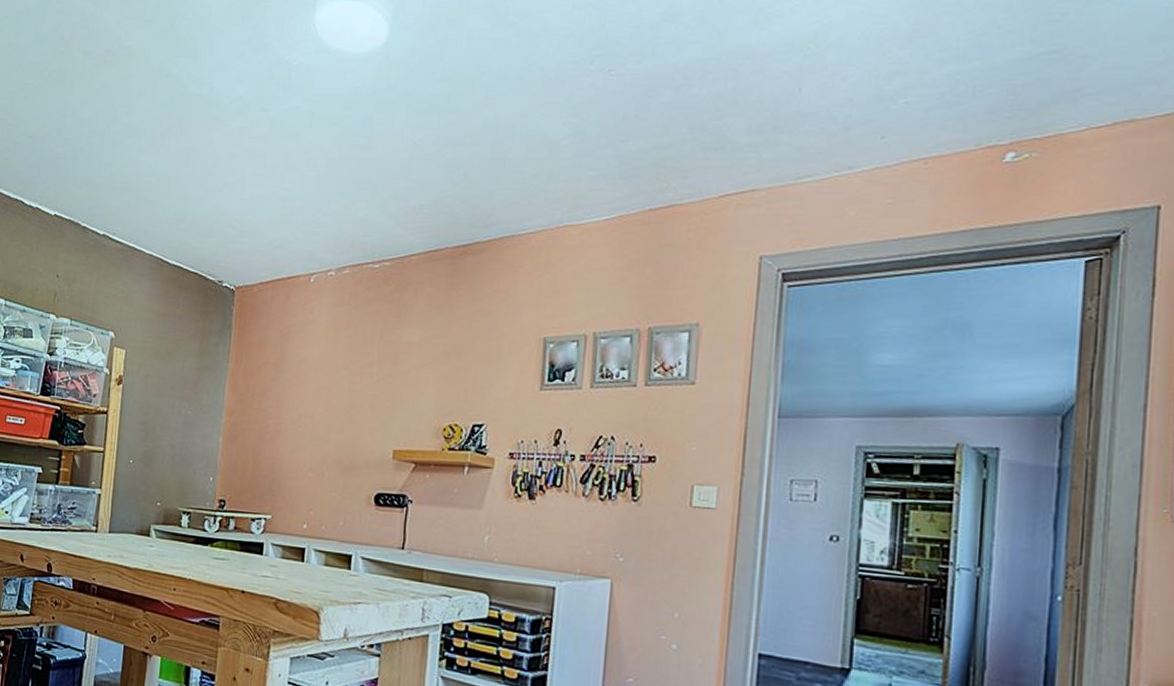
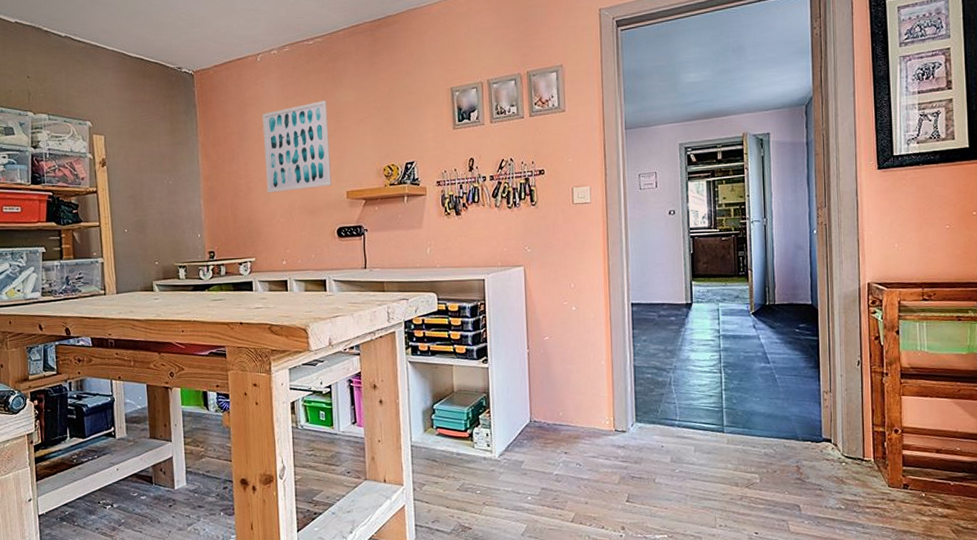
wall art: none [297,336,385,441] -> present [262,100,332,193]

